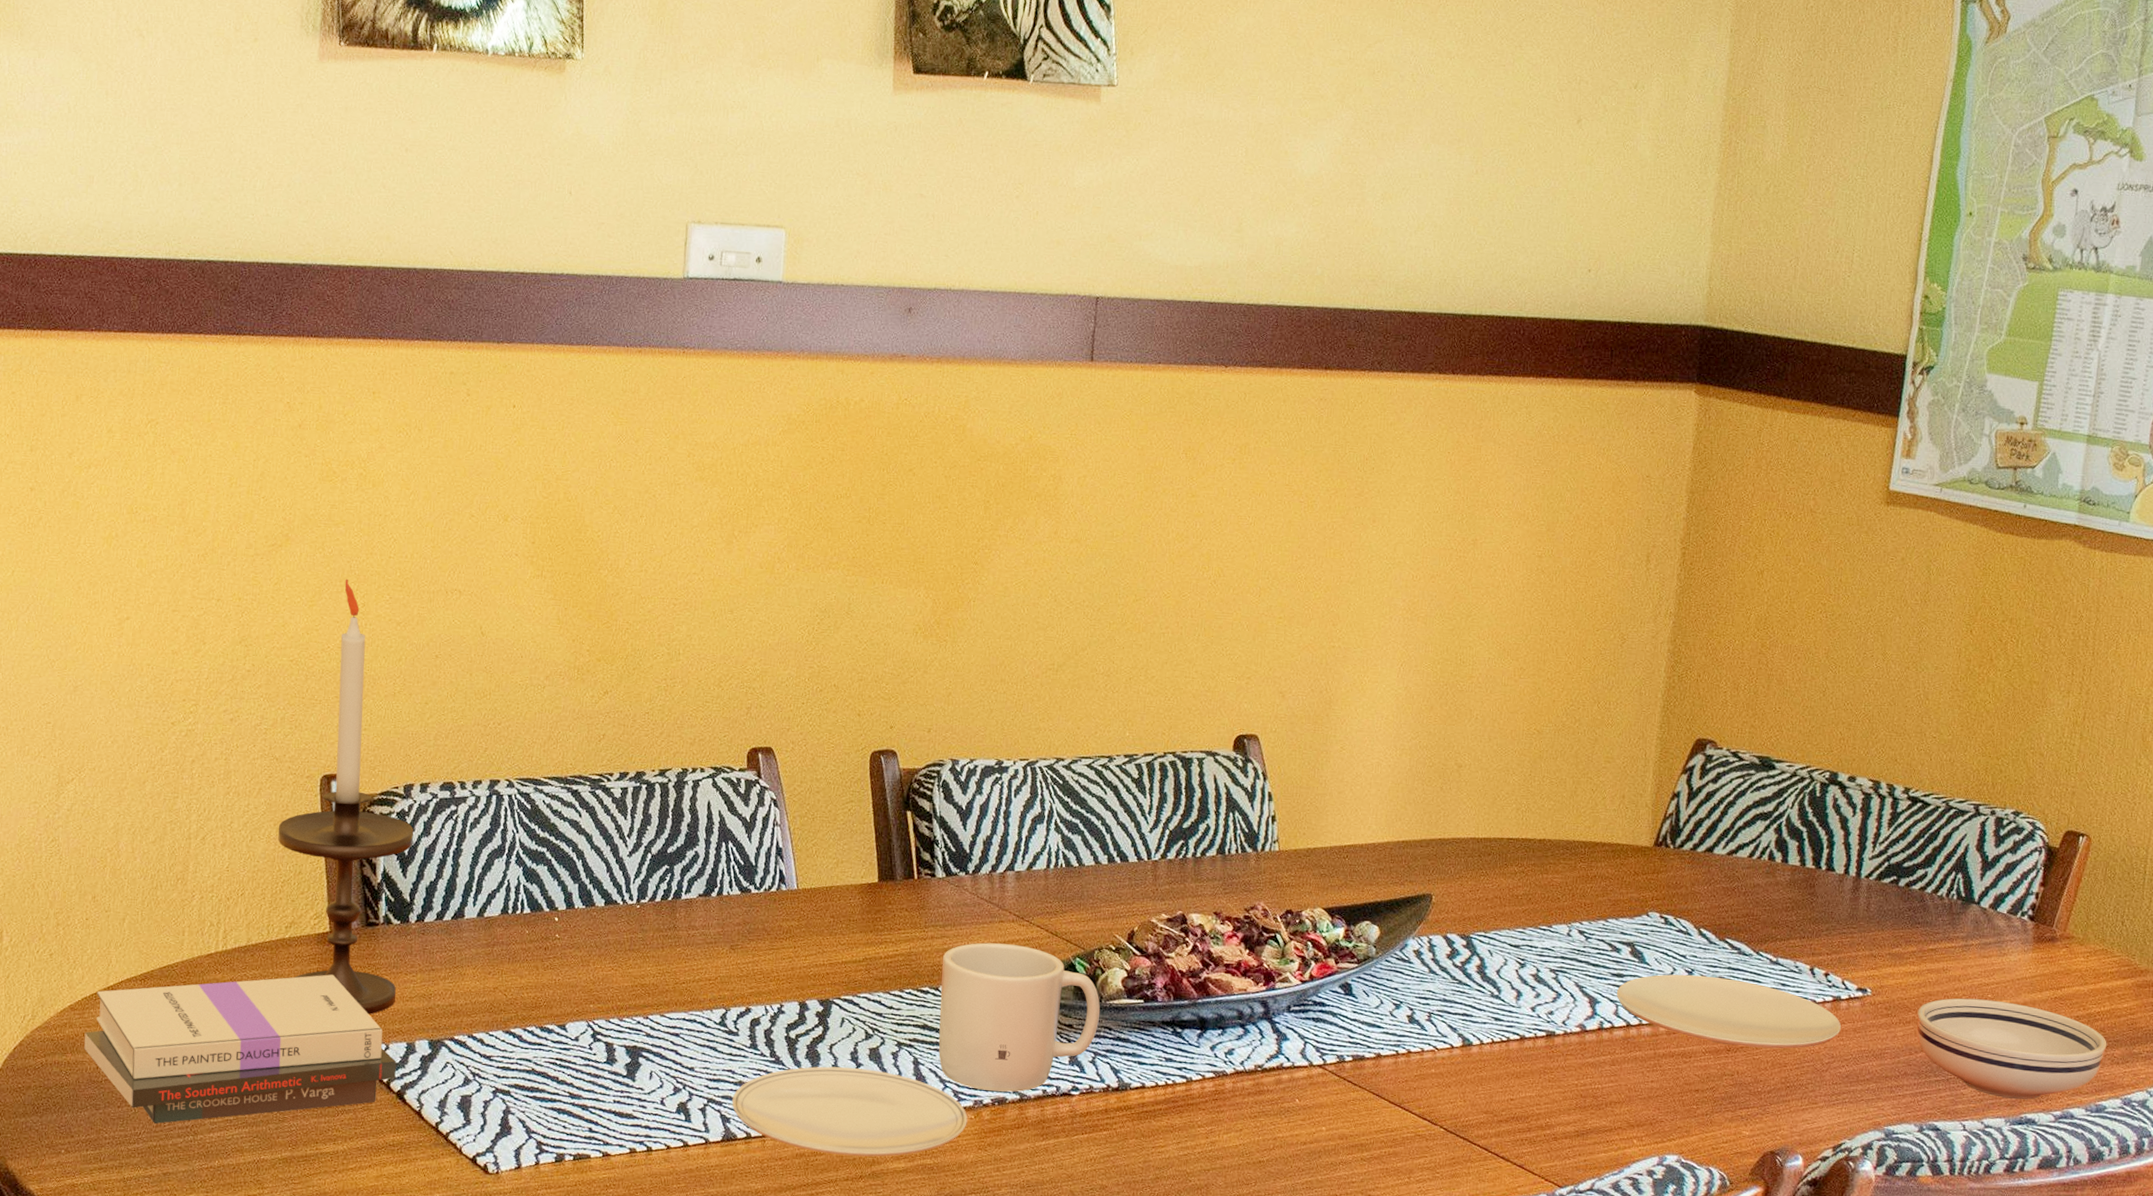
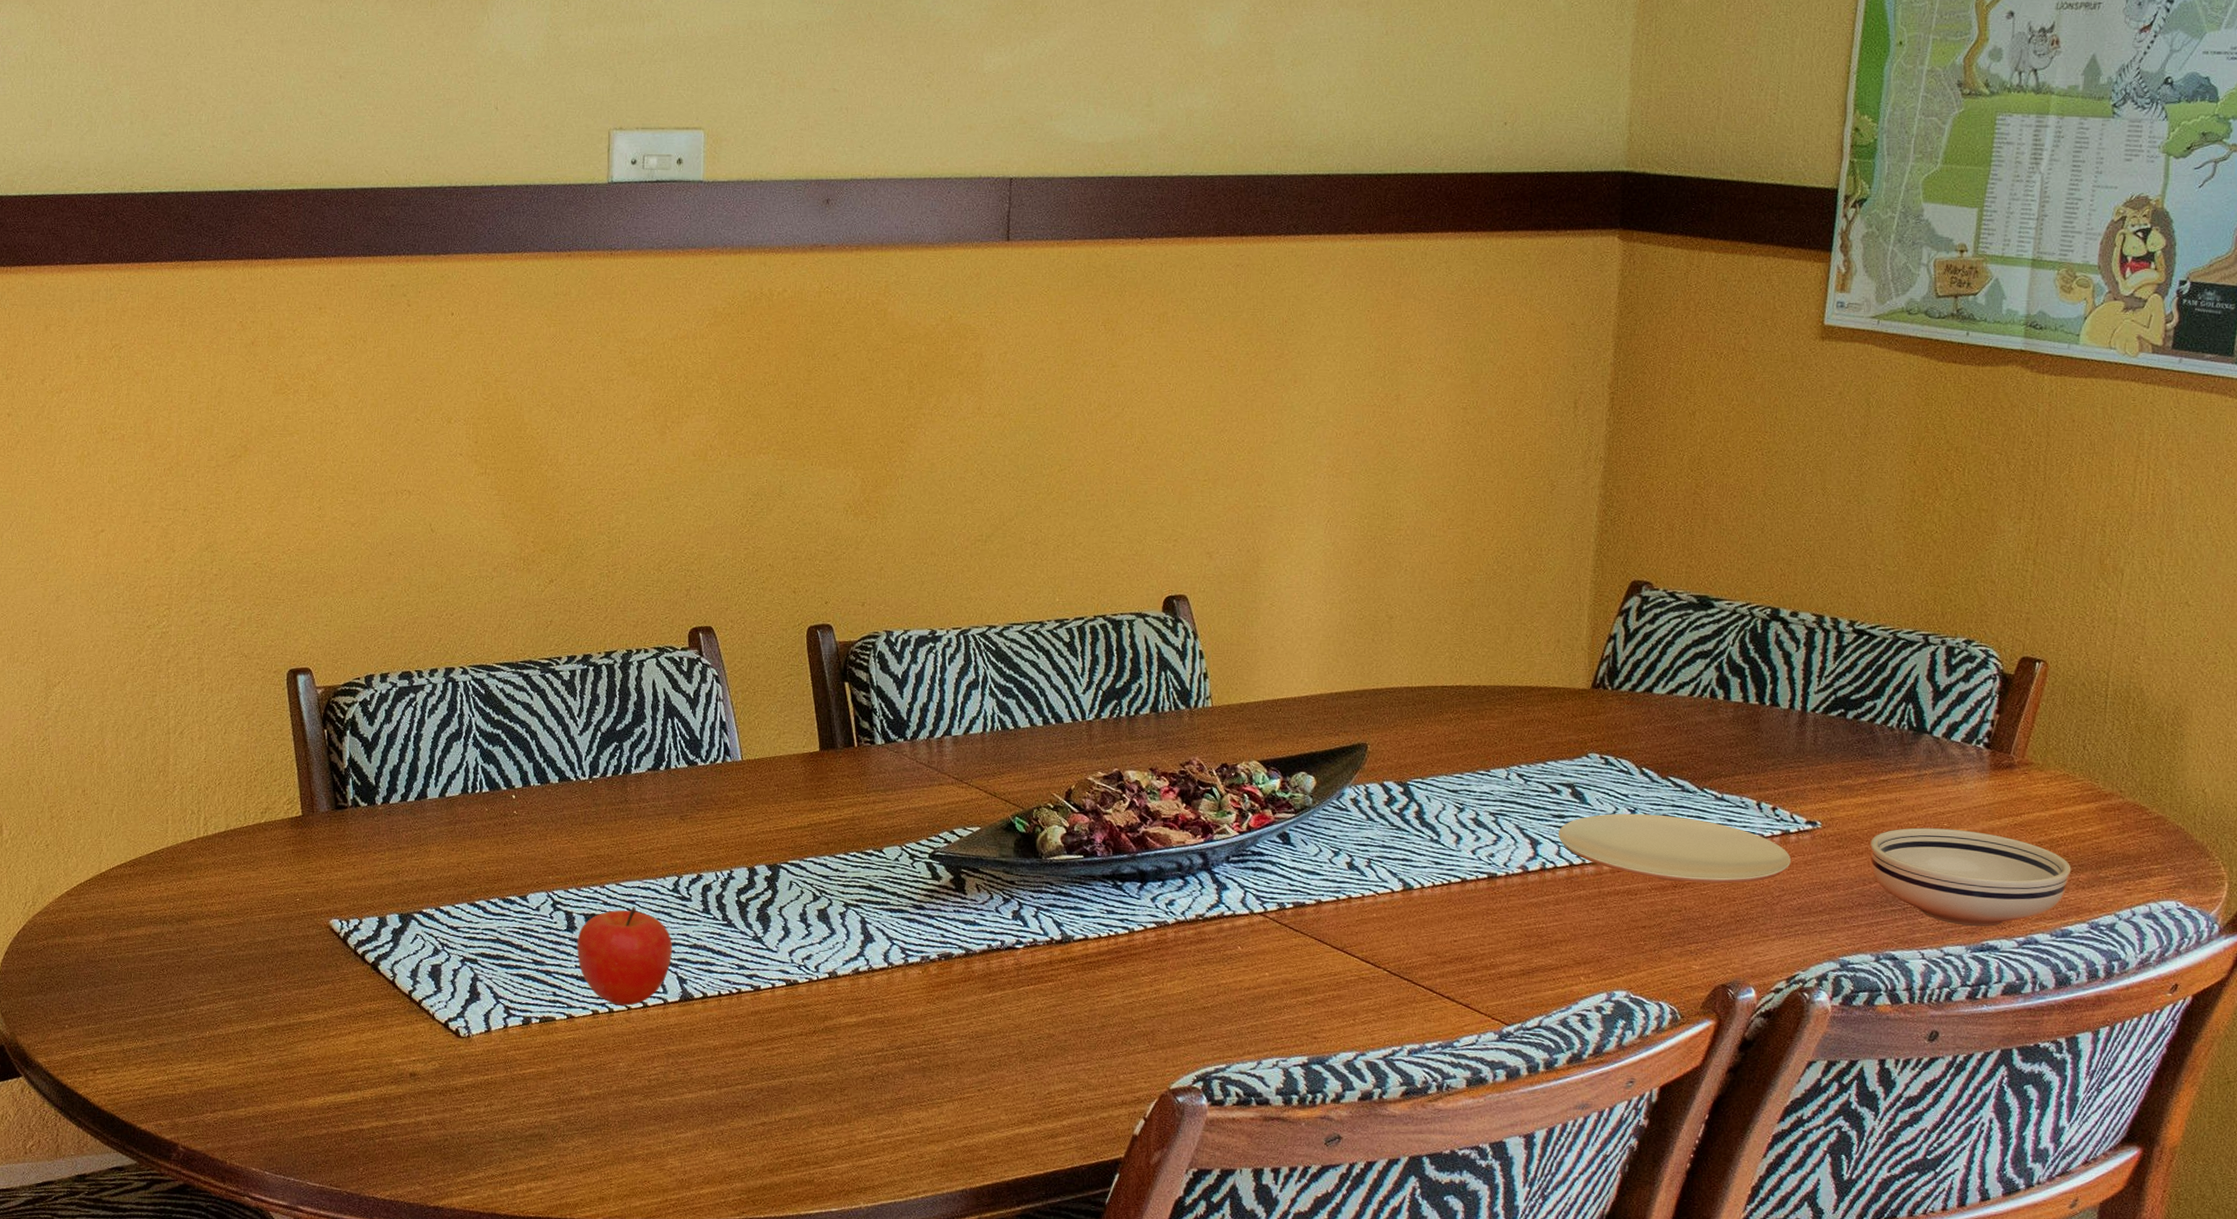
books: present [84,974,397,1124] -> none [81,855,370,999]
candlestick: present [278,578,414,1014] -> none [249,484,376,892]
fruit: none [616,1039,717,1145] -> present [577,906,672,1006]
plate: present [732,1066,968,1158] -> none [687,928,916,1013]
mug: present [938,942,1101,1092] -> none [884,805,1041,948]

